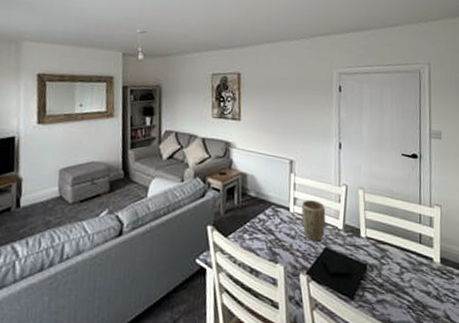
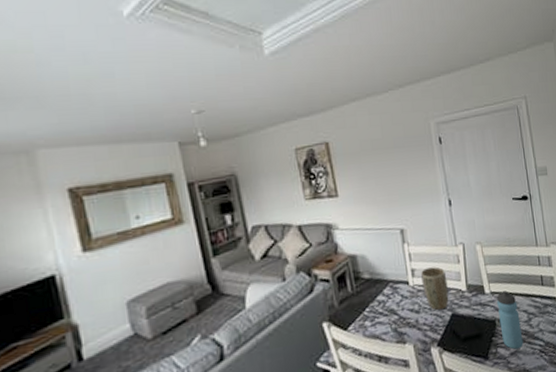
water bottle: none [370,239,392,298] -> present [496,290,524,350]

